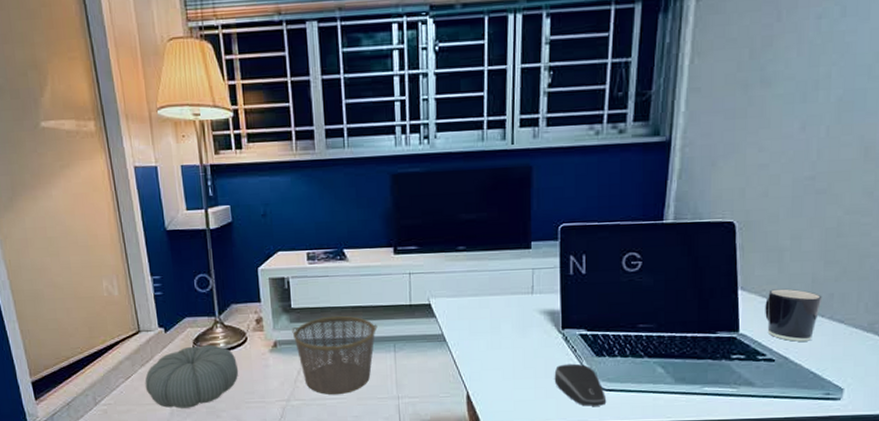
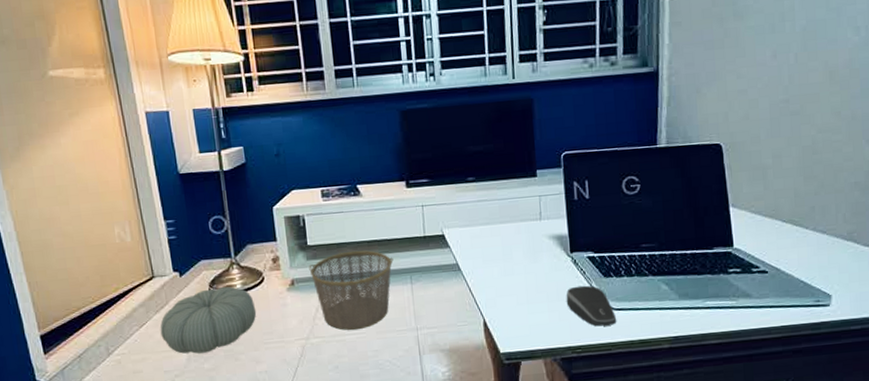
mug: present [765,288,822,342] -> none [755,203,805,253]

